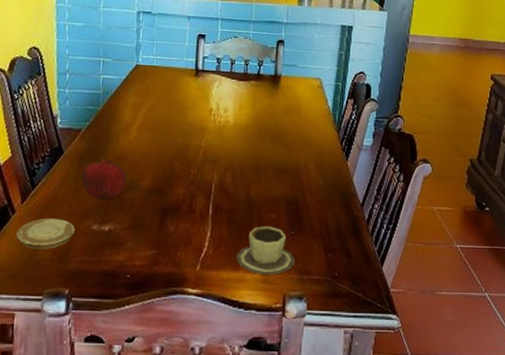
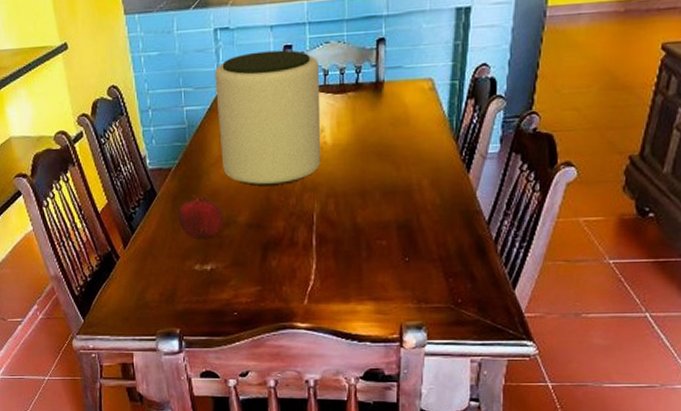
plate: present [16,218,75,249] -> none [124,262,178,292]
plant pot: none [131,36,228,155] -> present [215,50,321,186]
cup: present [236,226,295,275] -> none [345,254,411,305]

